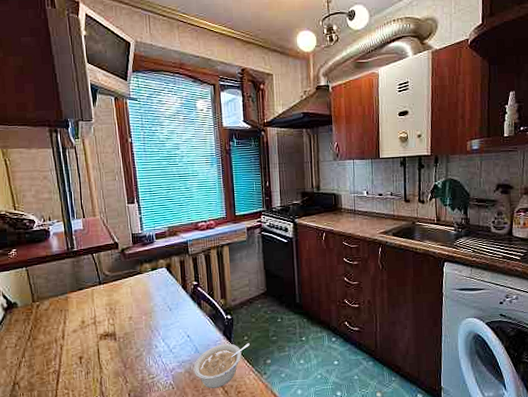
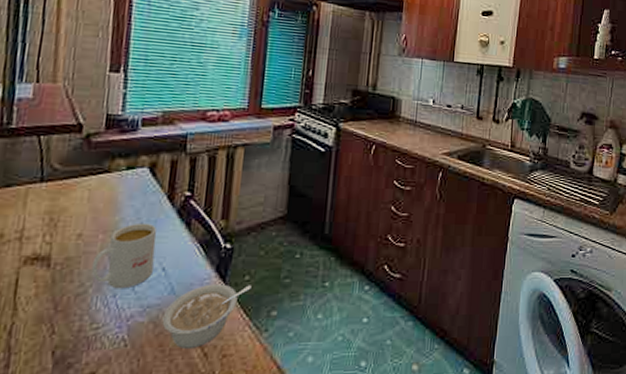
mug: none [141,305,182,352] -> present [91,222,157,289]

